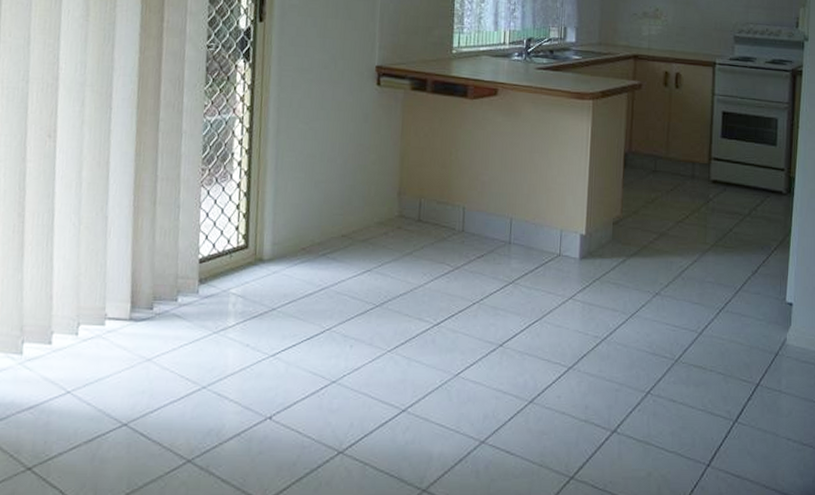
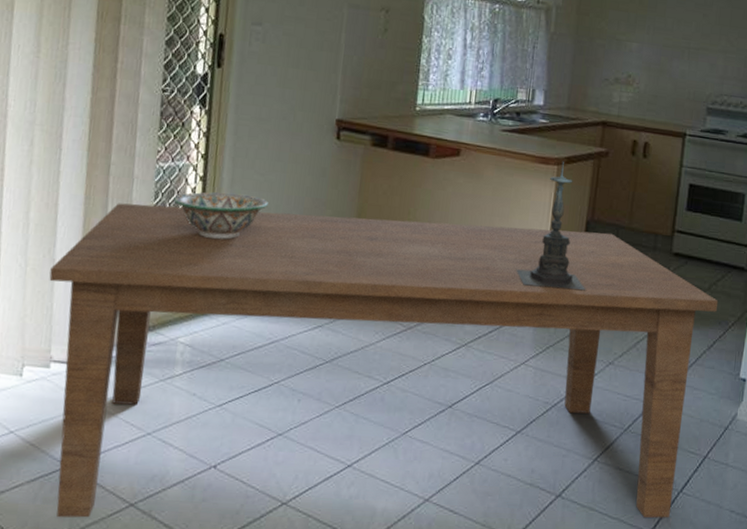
dining table: none [102,158,760,478] -> present [49,203,719,518]
decorative bowl: none [221,142,313,189] -> present [173,192,268,239]
candle holder: none [558,95,628,223] -> present [516,161,586,291]

